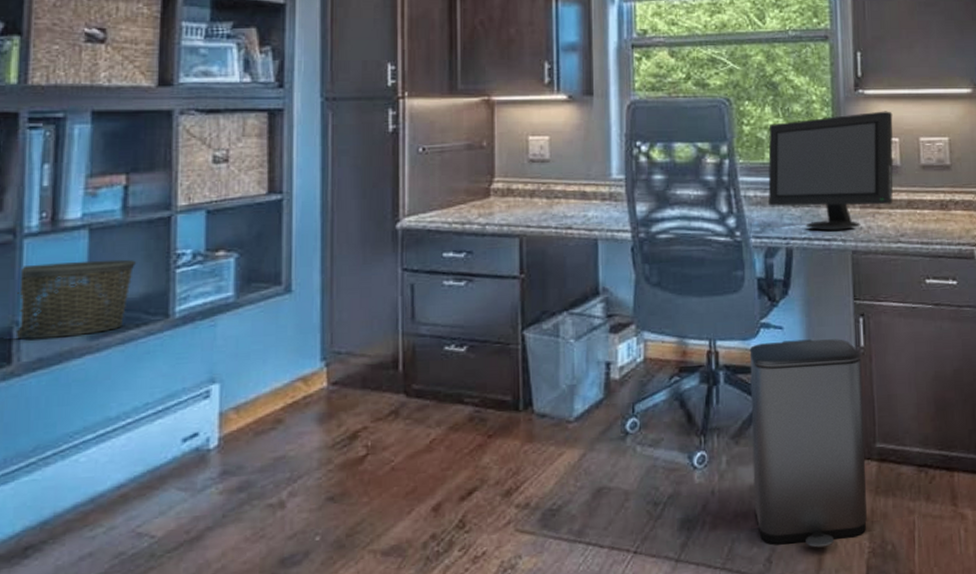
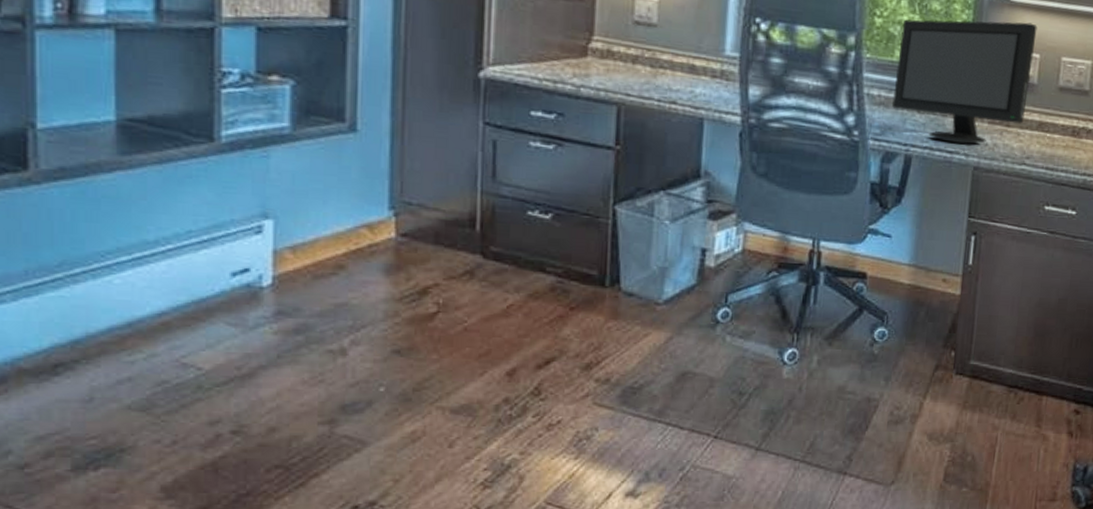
basket: present [16,259,137,340] -> none [31,61,175,148]
pedal bin: present [749,339,867,548] -> none [840,249,968,452]

